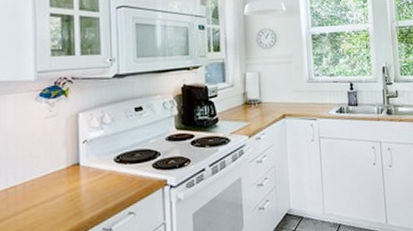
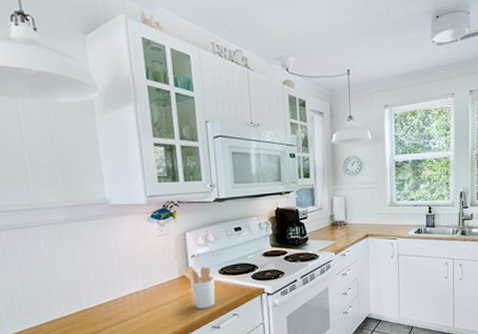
utensil holder: none [68,152,109,207] -> present [180,265,216,309]

